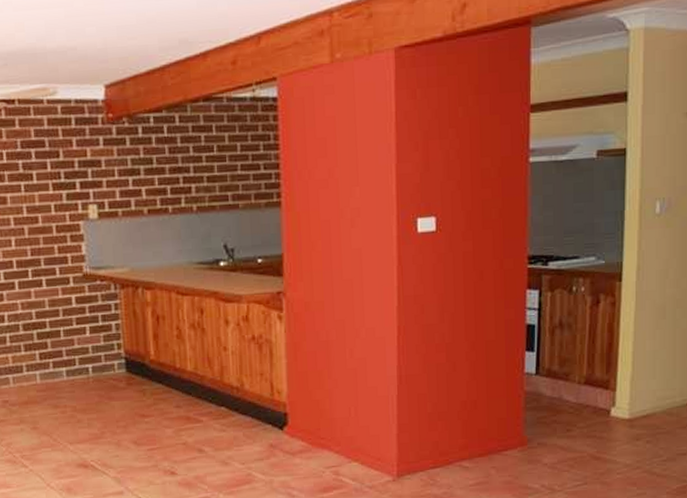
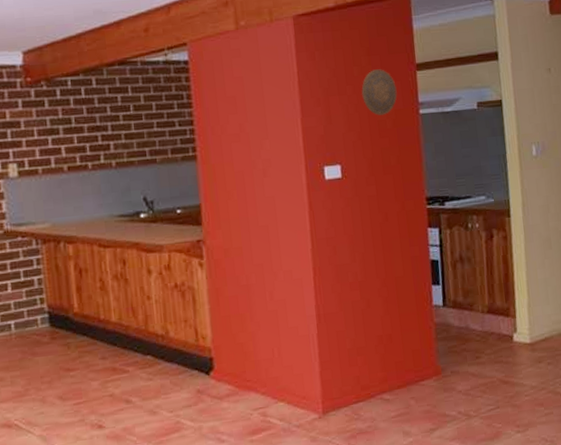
decorative plate: none [464,110,506,163] -> present [361,69,397,116]

